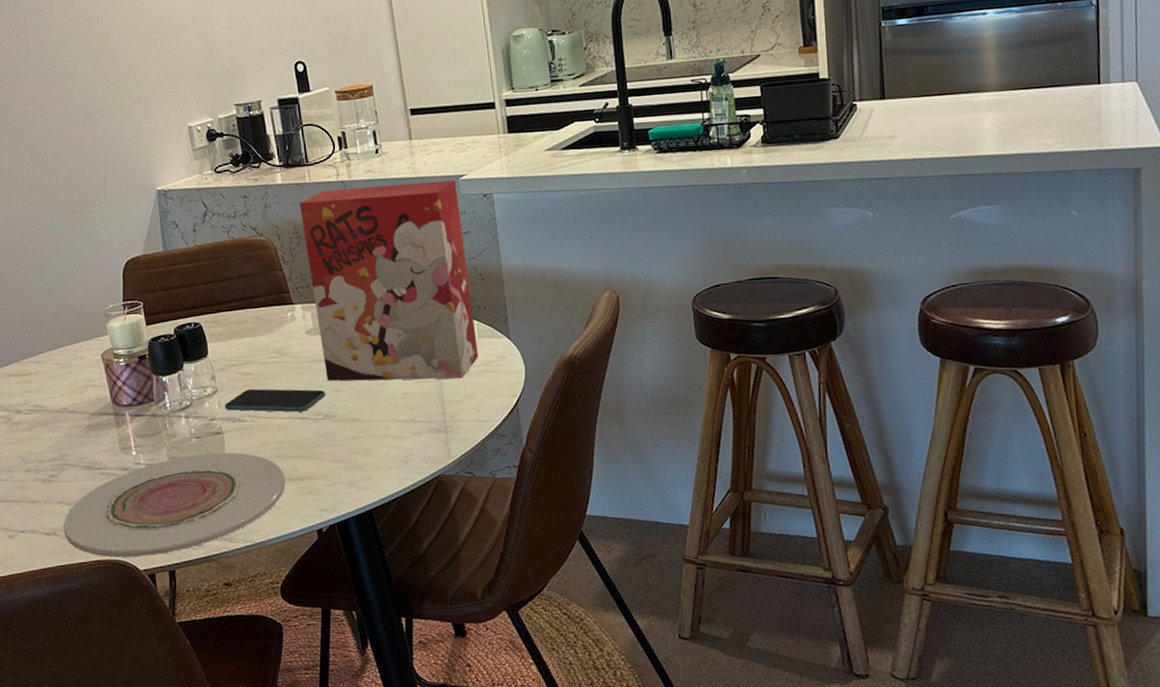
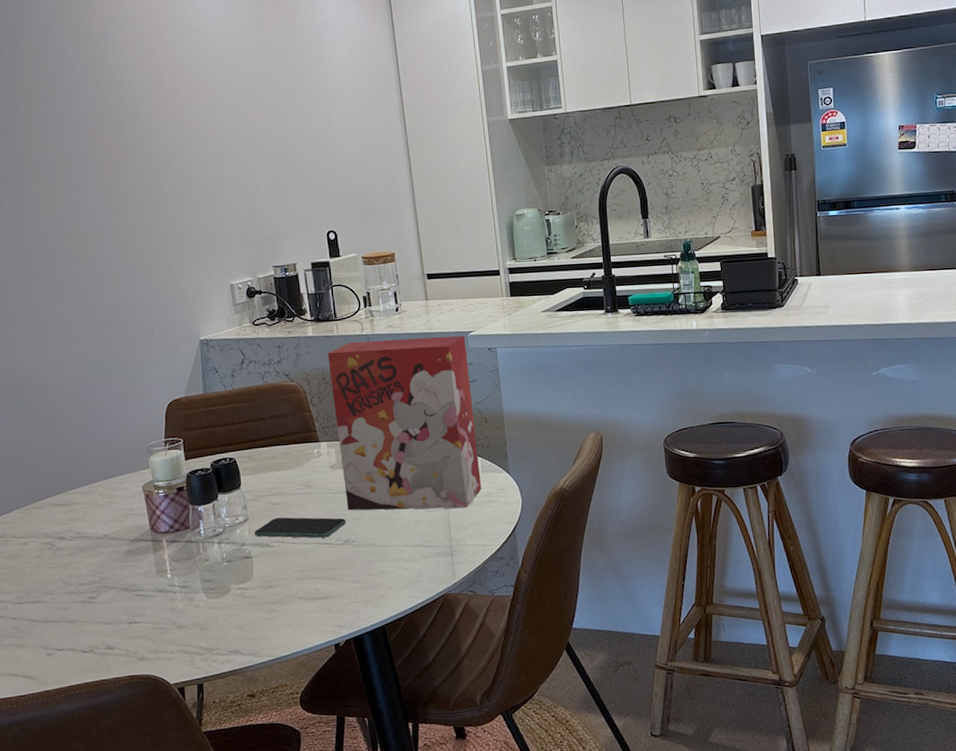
plate: present [63,452,286,558] -> none [100,574,308,673]

